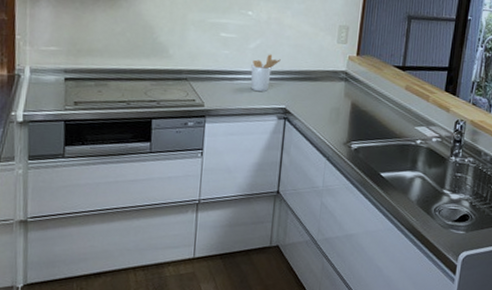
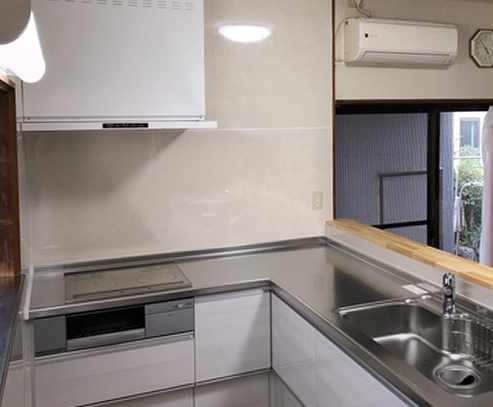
utensil holder: present [250,54,281,91] -> none [233,228,260,266]

